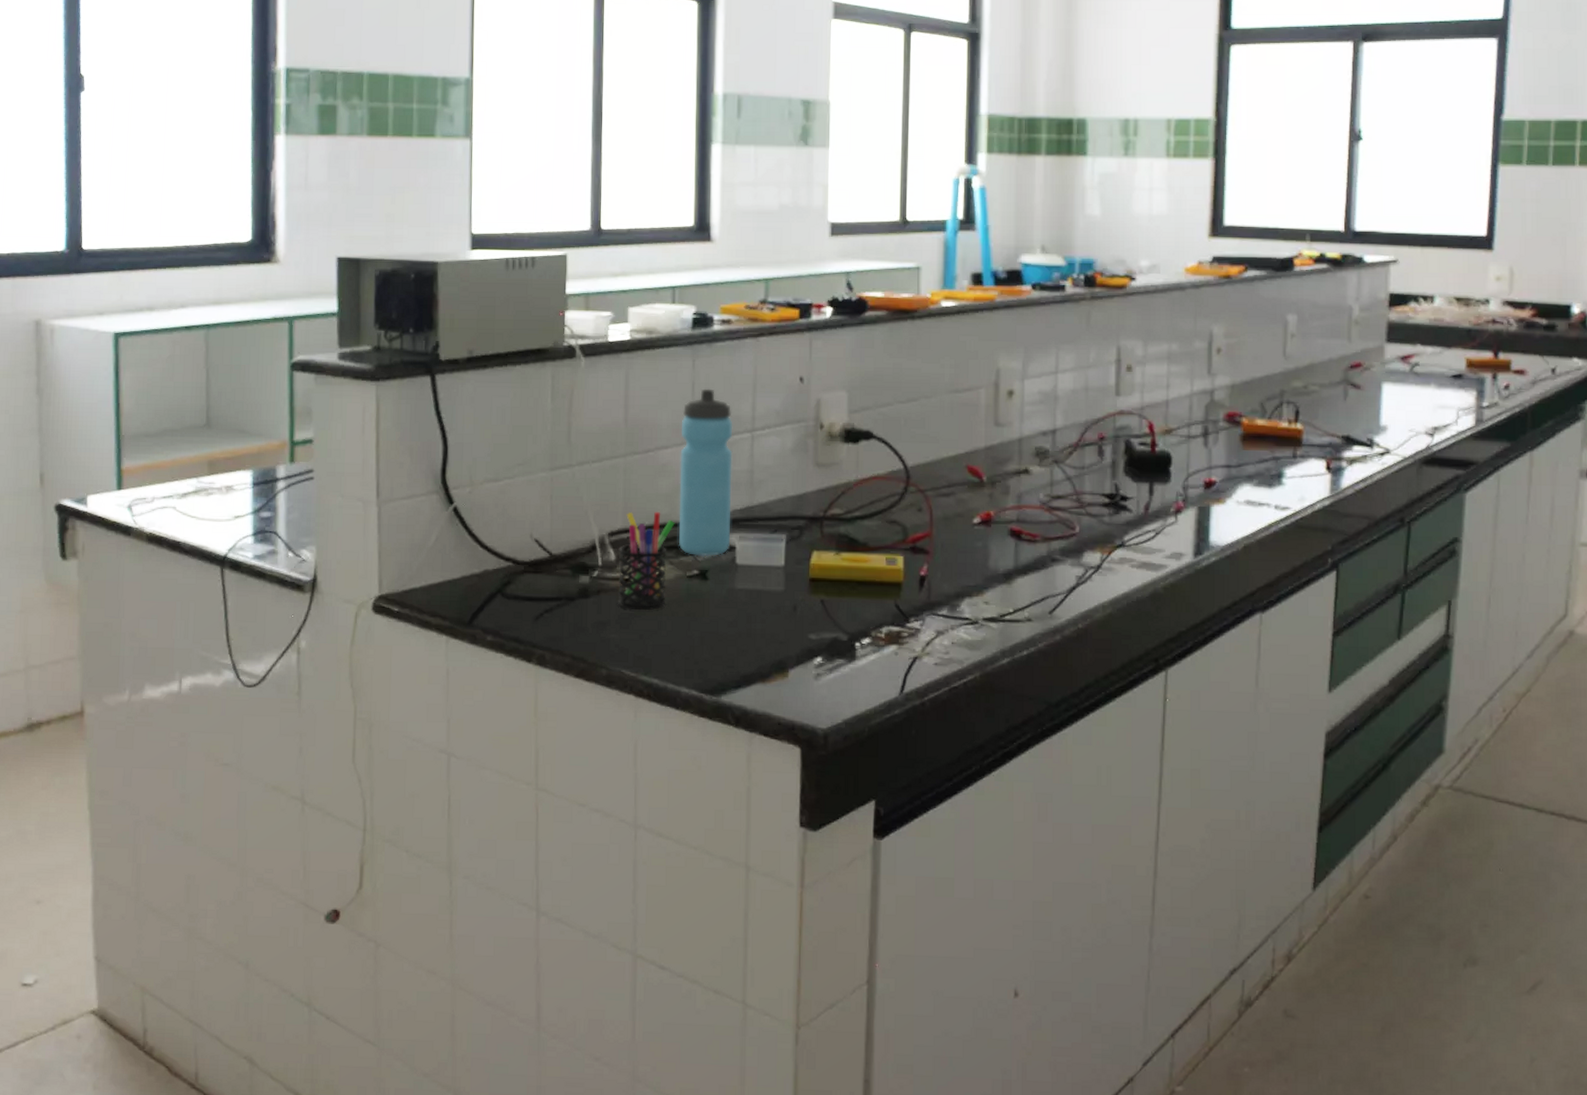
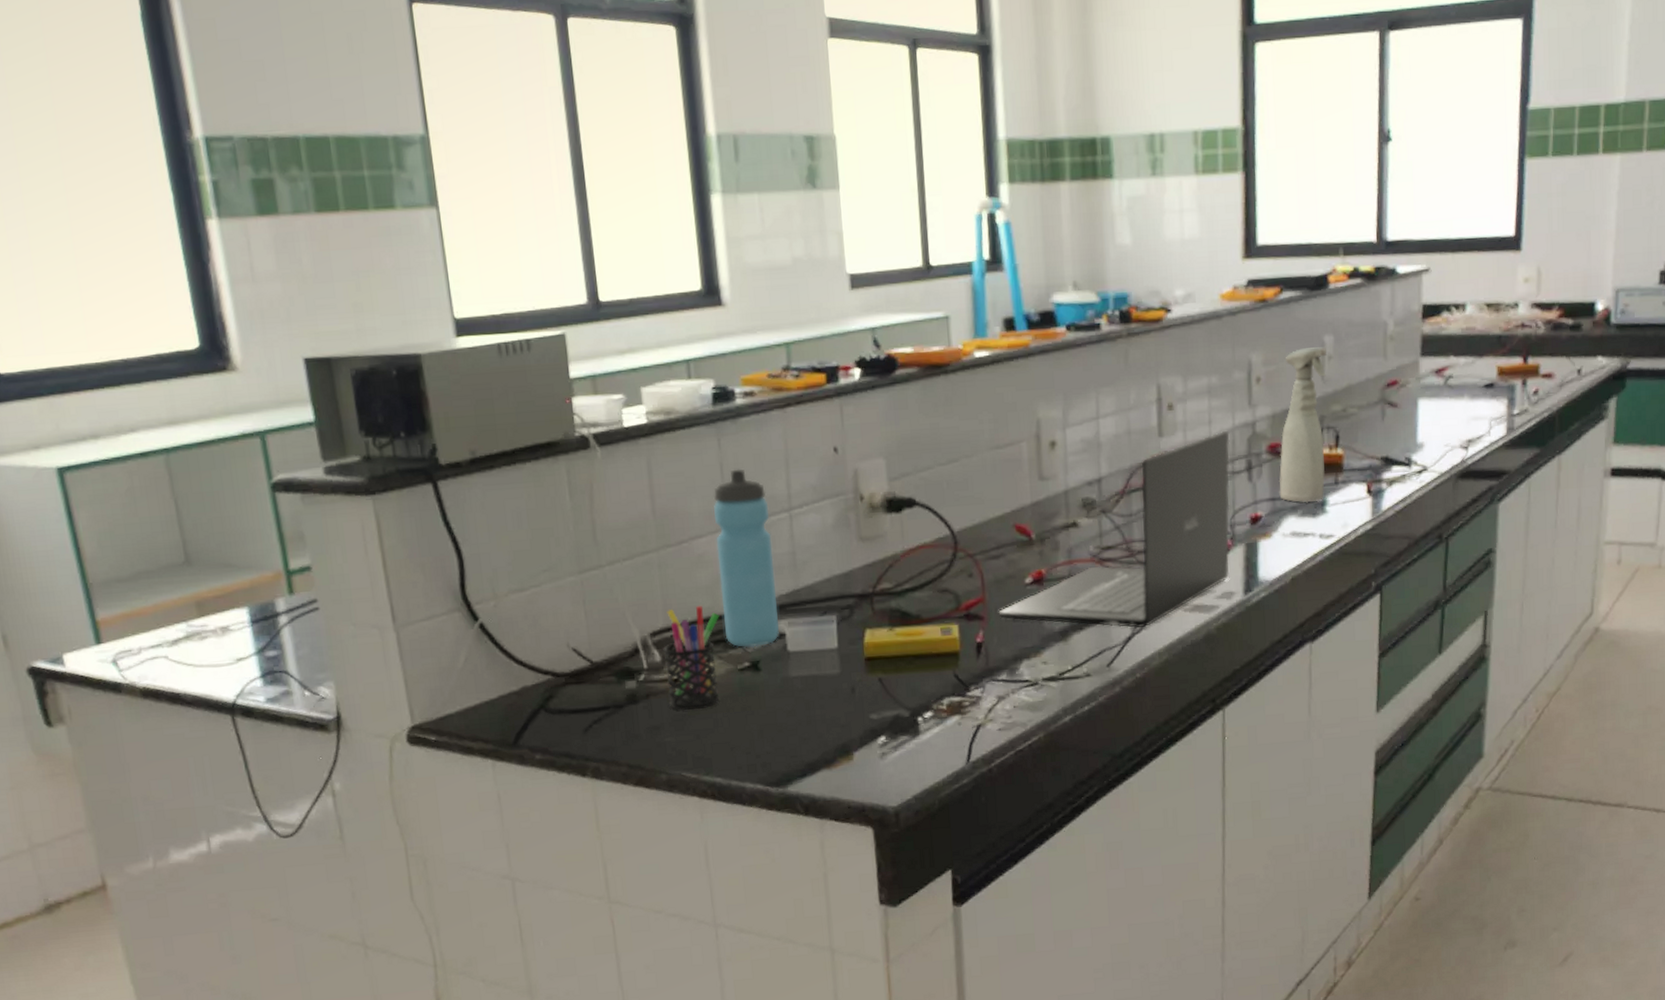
laptop: none [944,395,1187,579] -> present [998,430,1230,629]
spray bottle: none [1235,325,1289,473] -> present [1279,347,1326,503]

